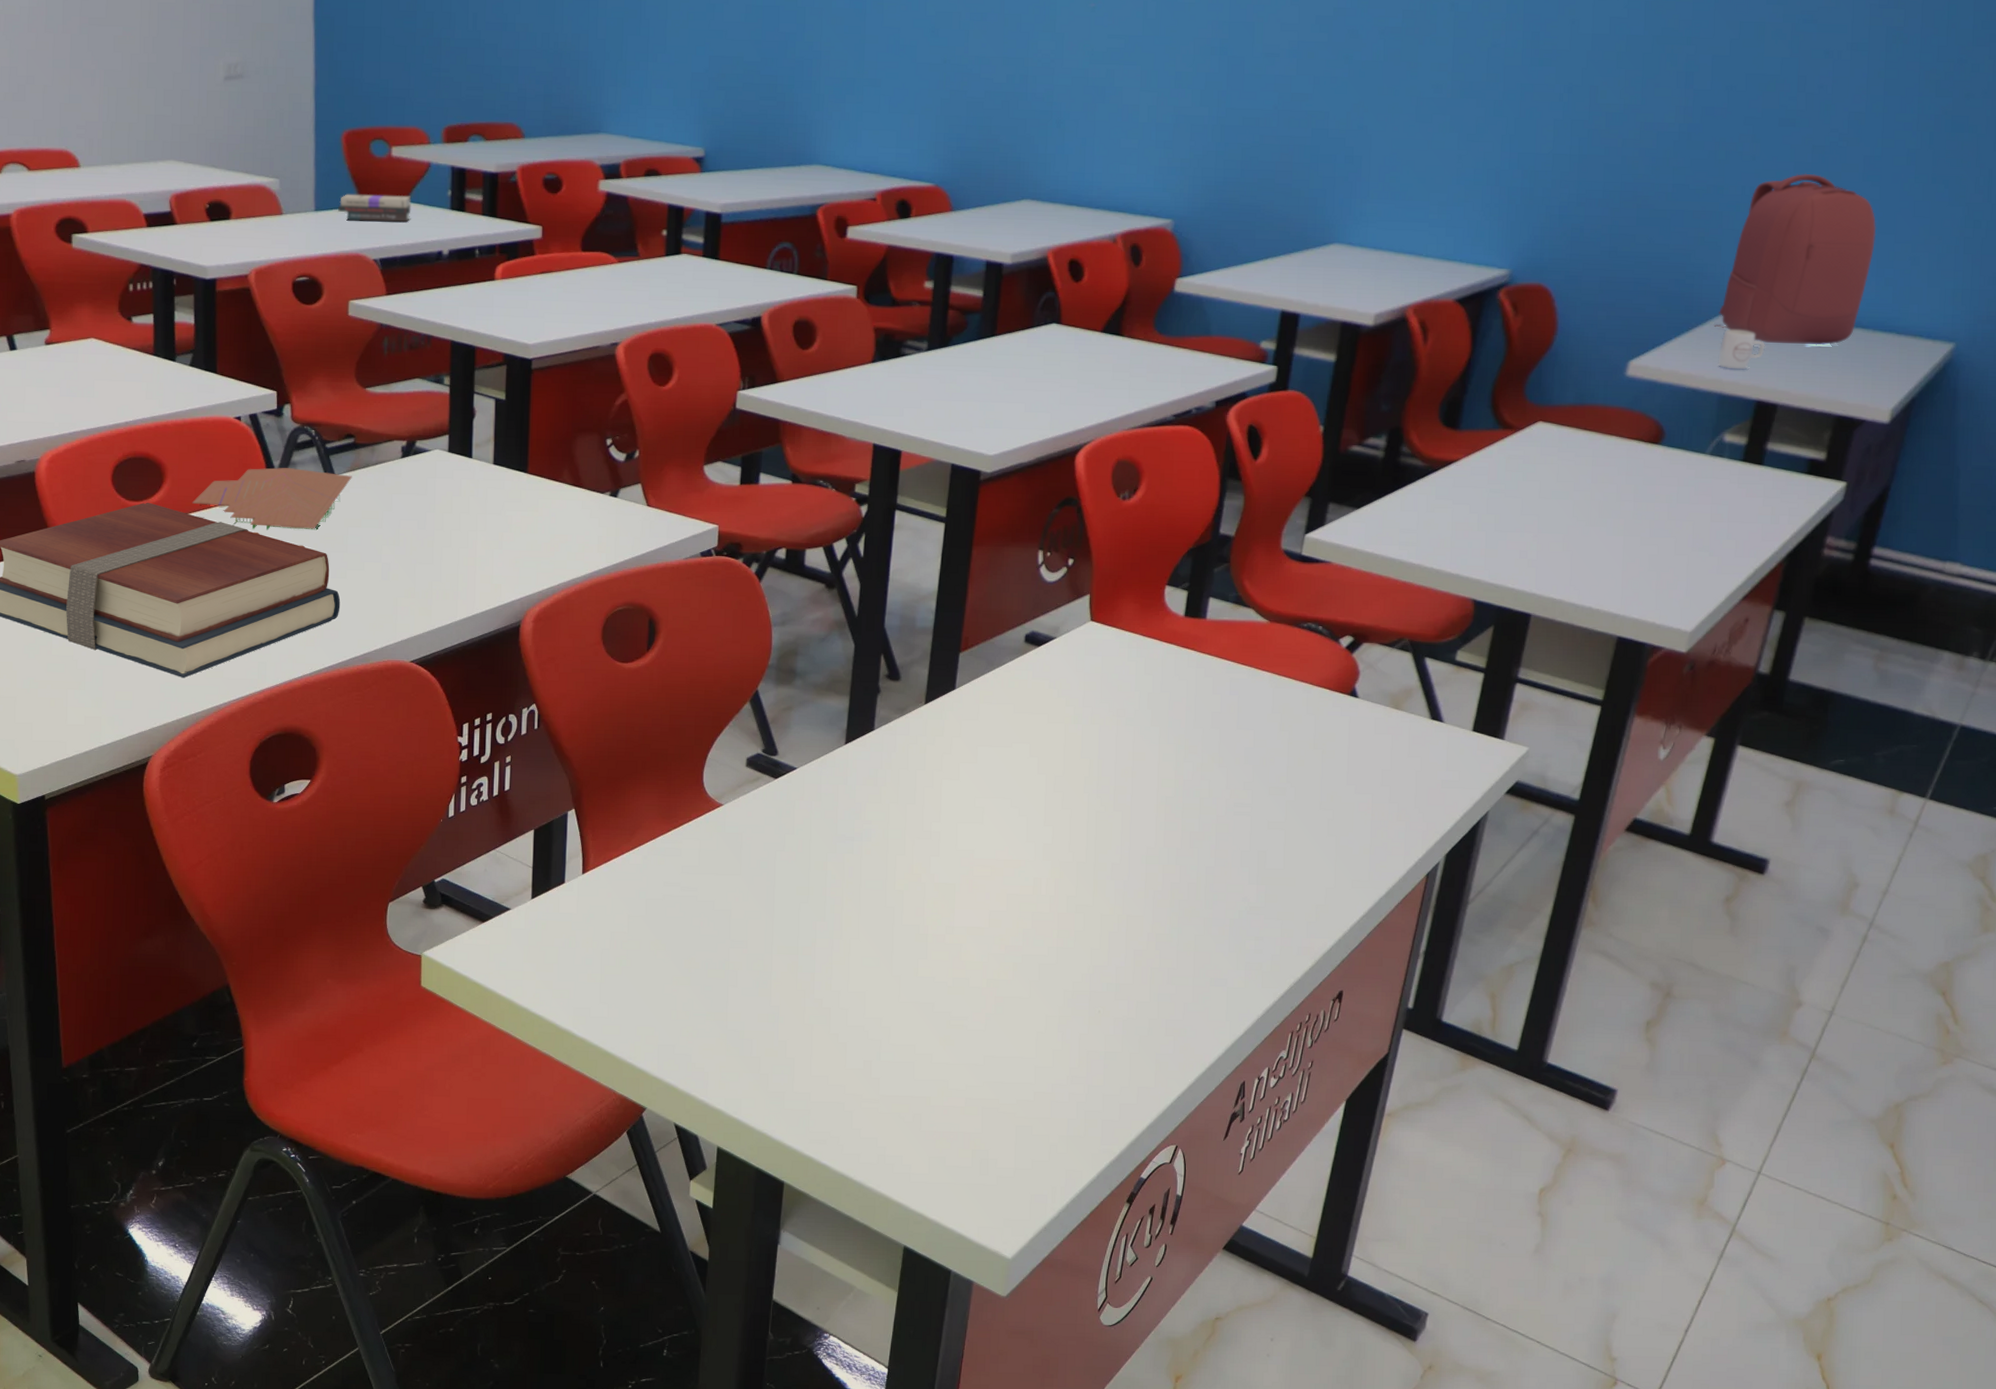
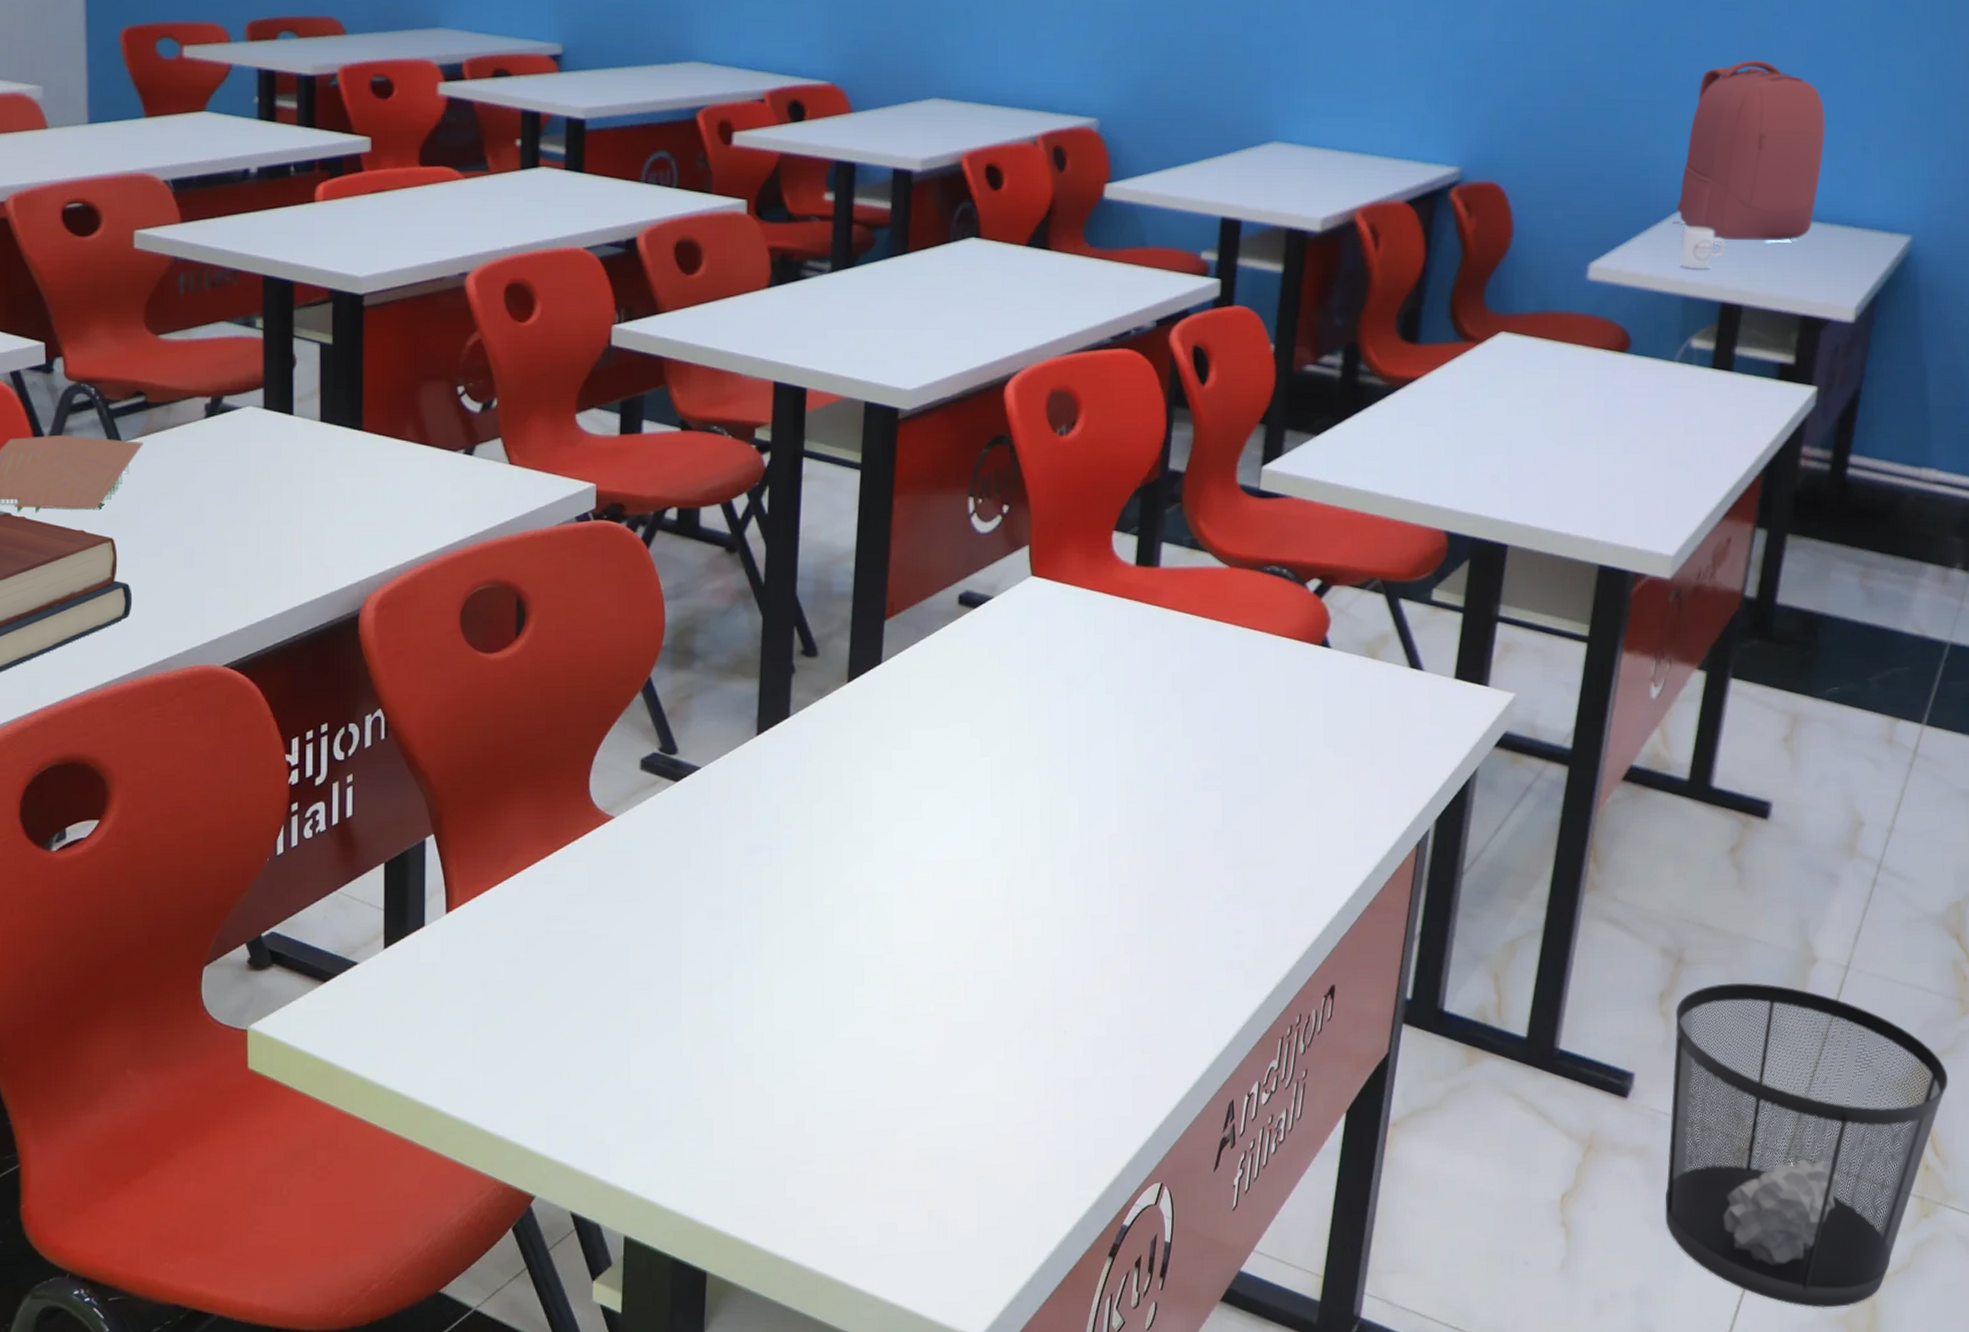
books: present [338,194,412,222] -> none [118,102,210,135]
waste bin: none [1637,1017,1923,1312] -> present [1665,982,1949,1308]

